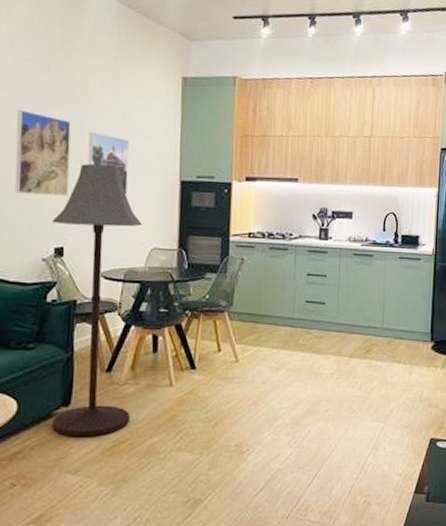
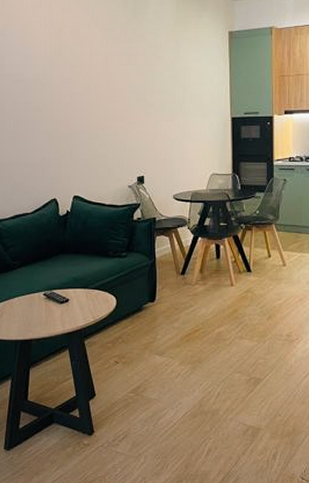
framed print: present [14,110,71,196] -> none [105,70,145,135]
floor lamp: present [51,164,143,437] -> none [134,109,204,326]
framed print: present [87,131,130,194] -> none [158,82,190,131]

